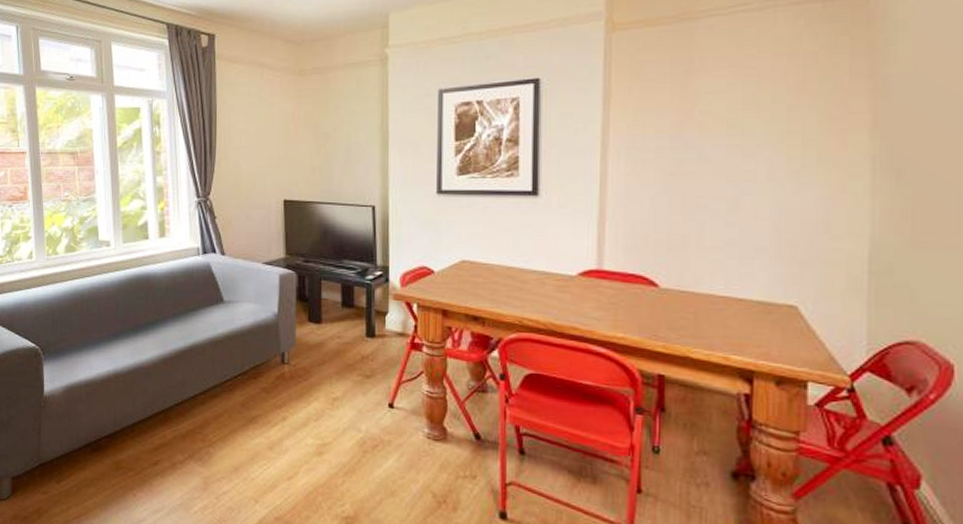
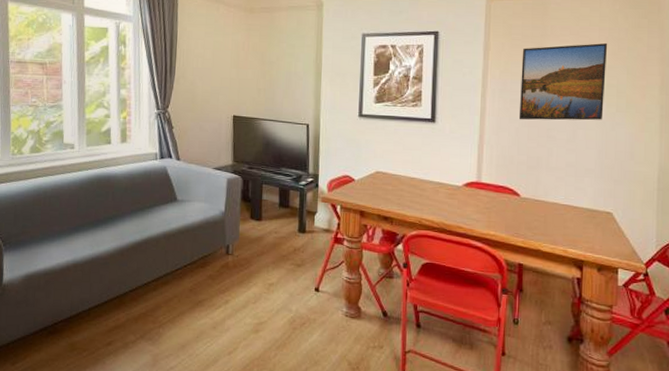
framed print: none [654,73,787,187] -> present [518,42,608,121]

